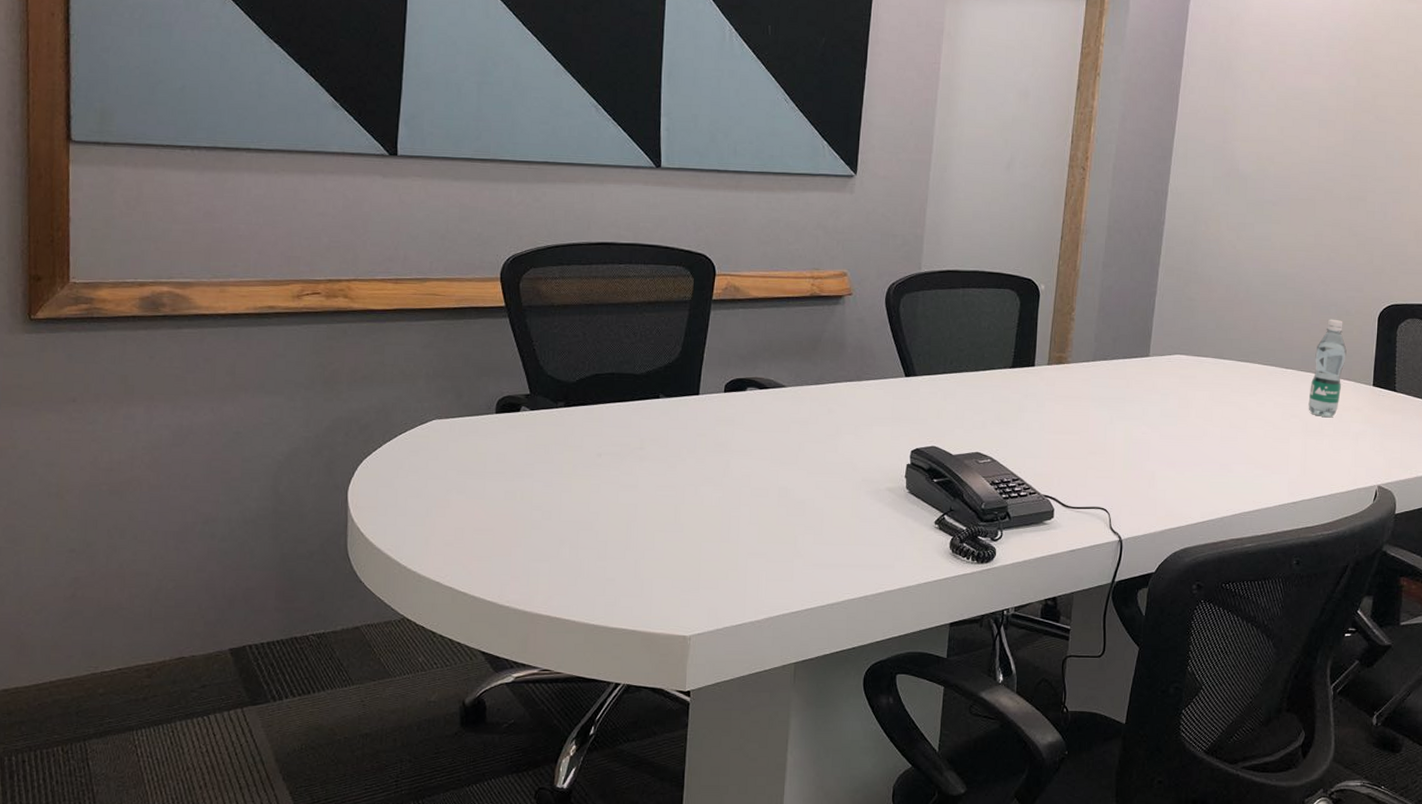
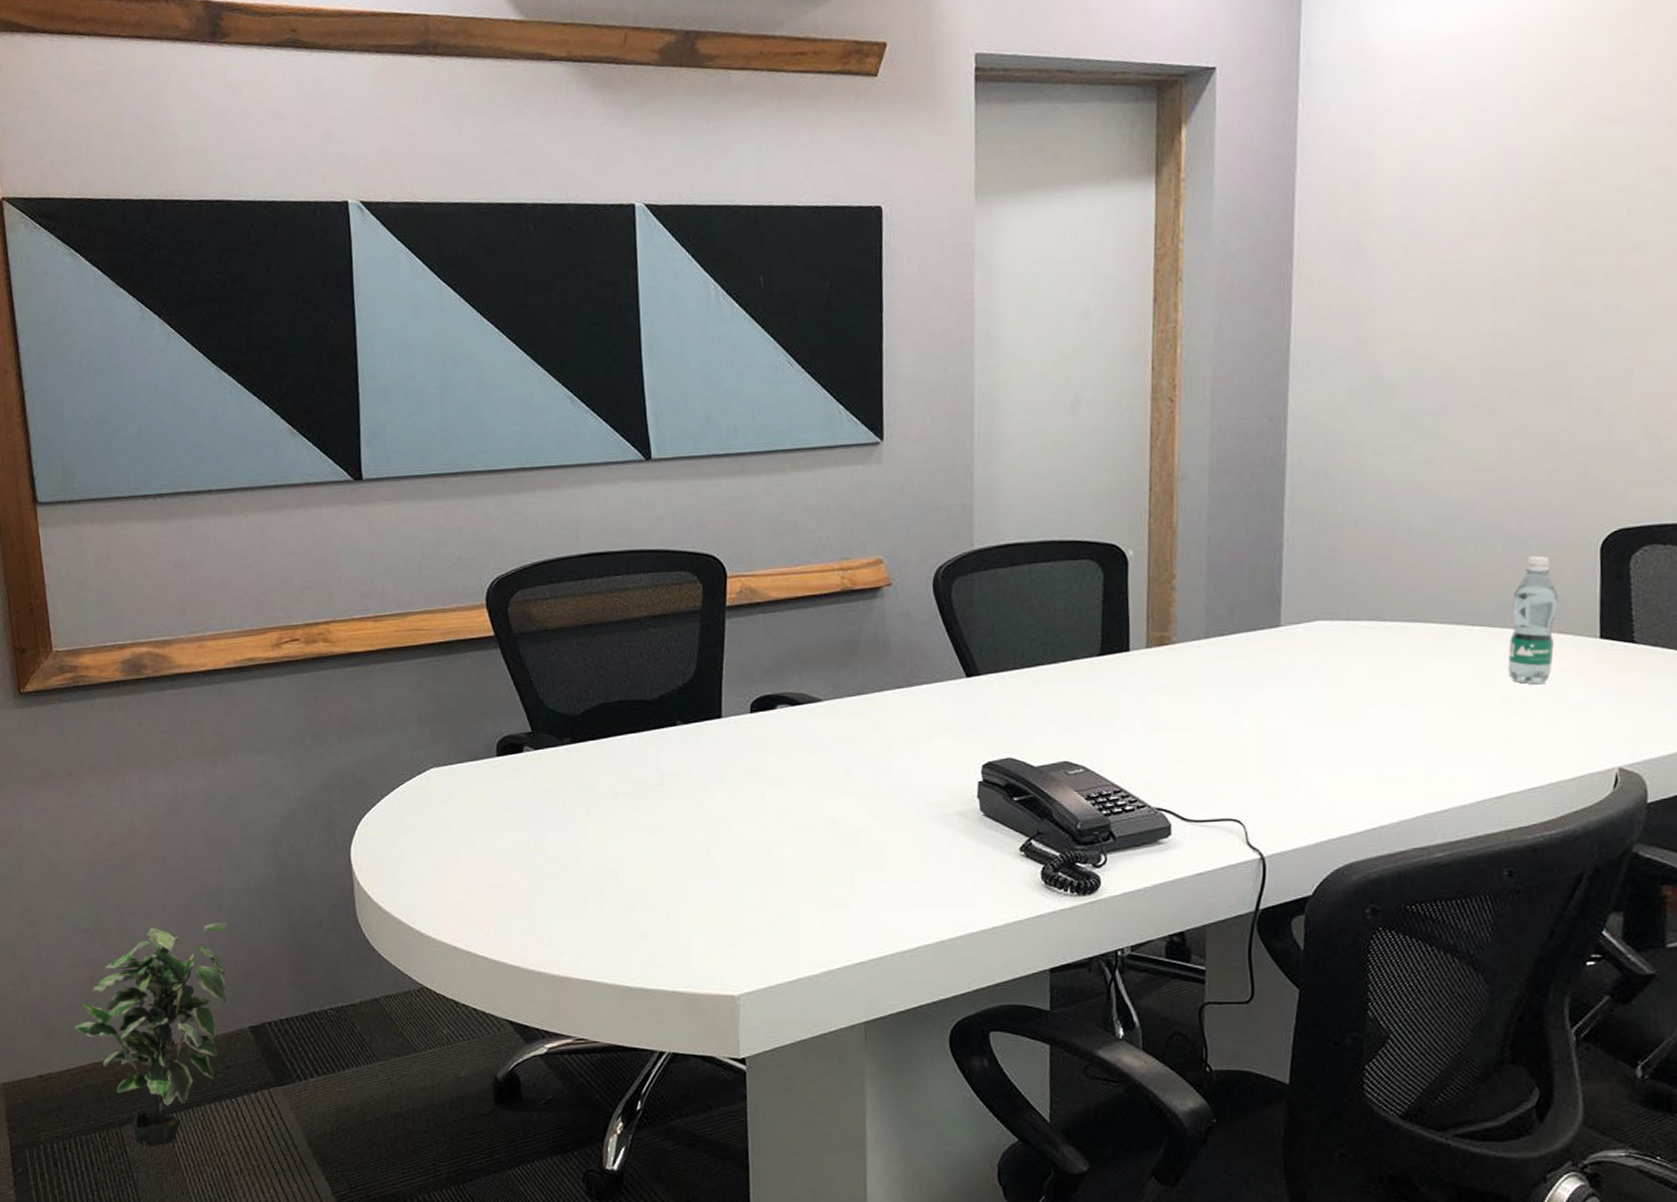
potted plant: none [47,550,221,760] -> present [73,922,230,1146]

